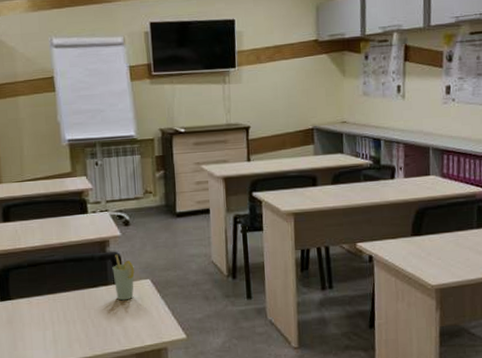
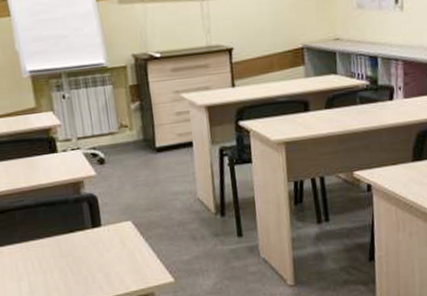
cup: present [112,254,135,301] -> none [89,196,114,246]

